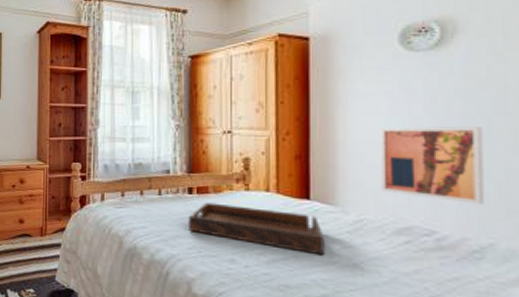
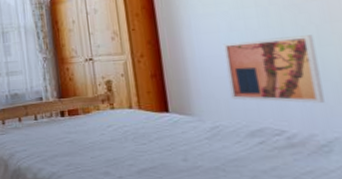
serving tray: present [189,202,324,256] -> none [64,122,188,162]

